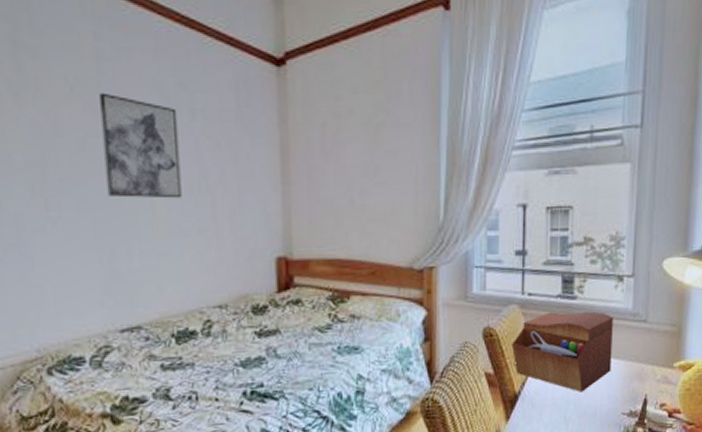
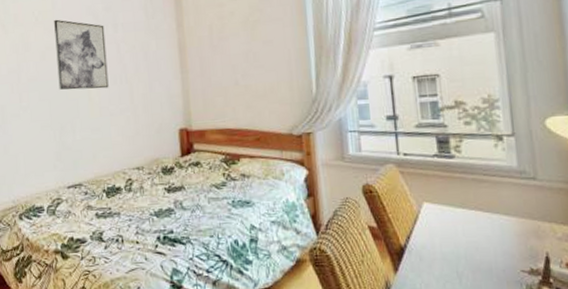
sewing box: present [511,311,613,392] -> none [391,169,502,248]

